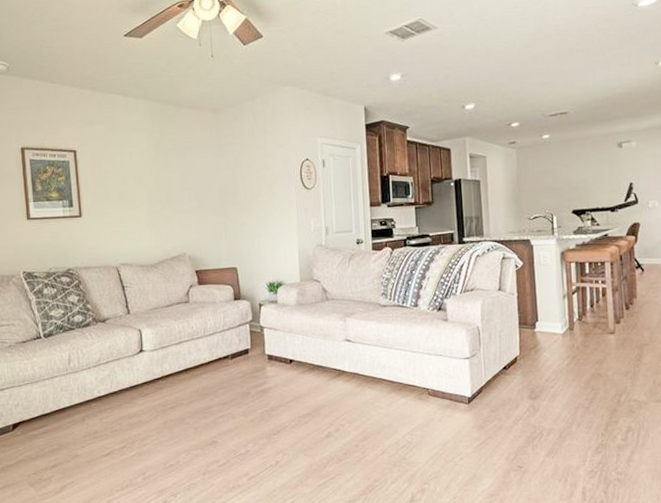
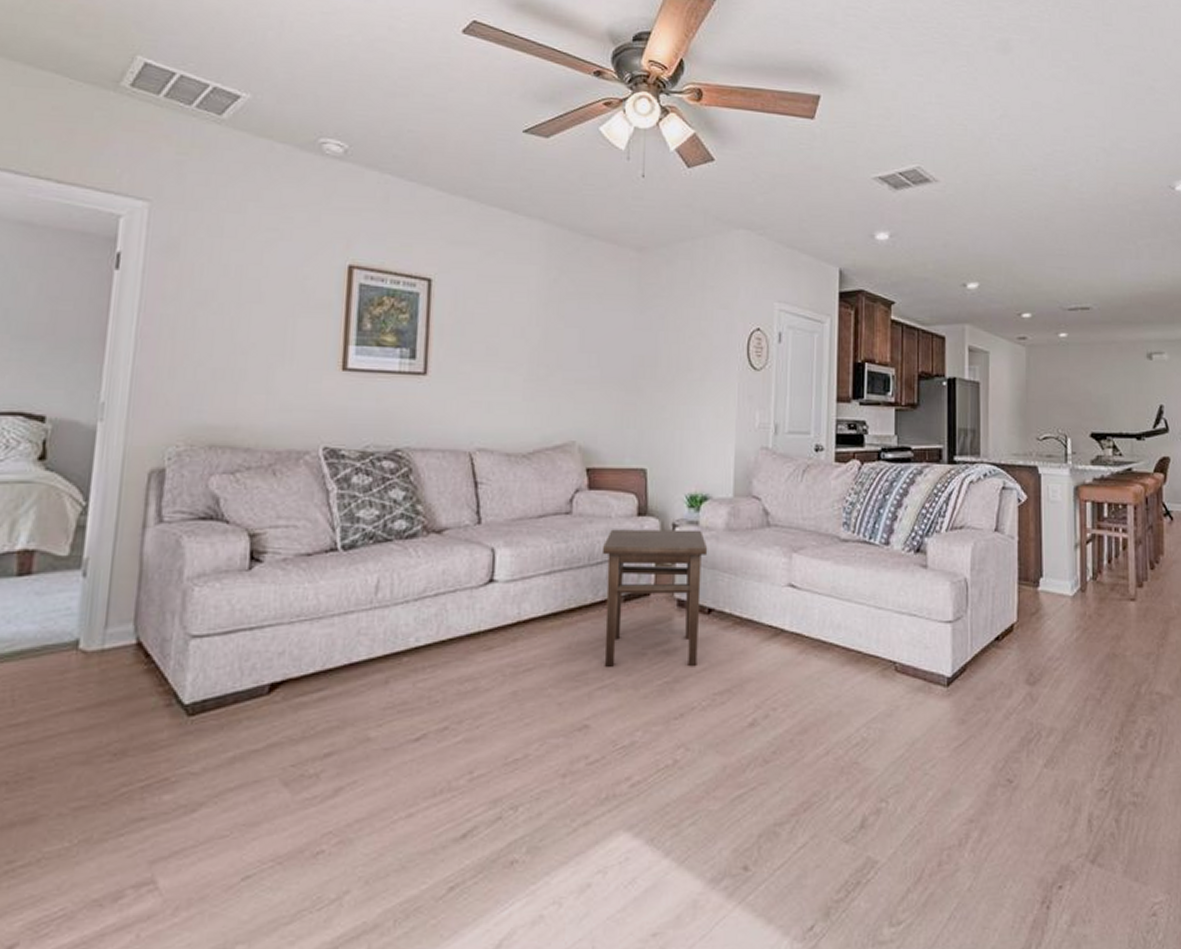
side table: none [212,306,286,403] -> present [601,529,708,667]

